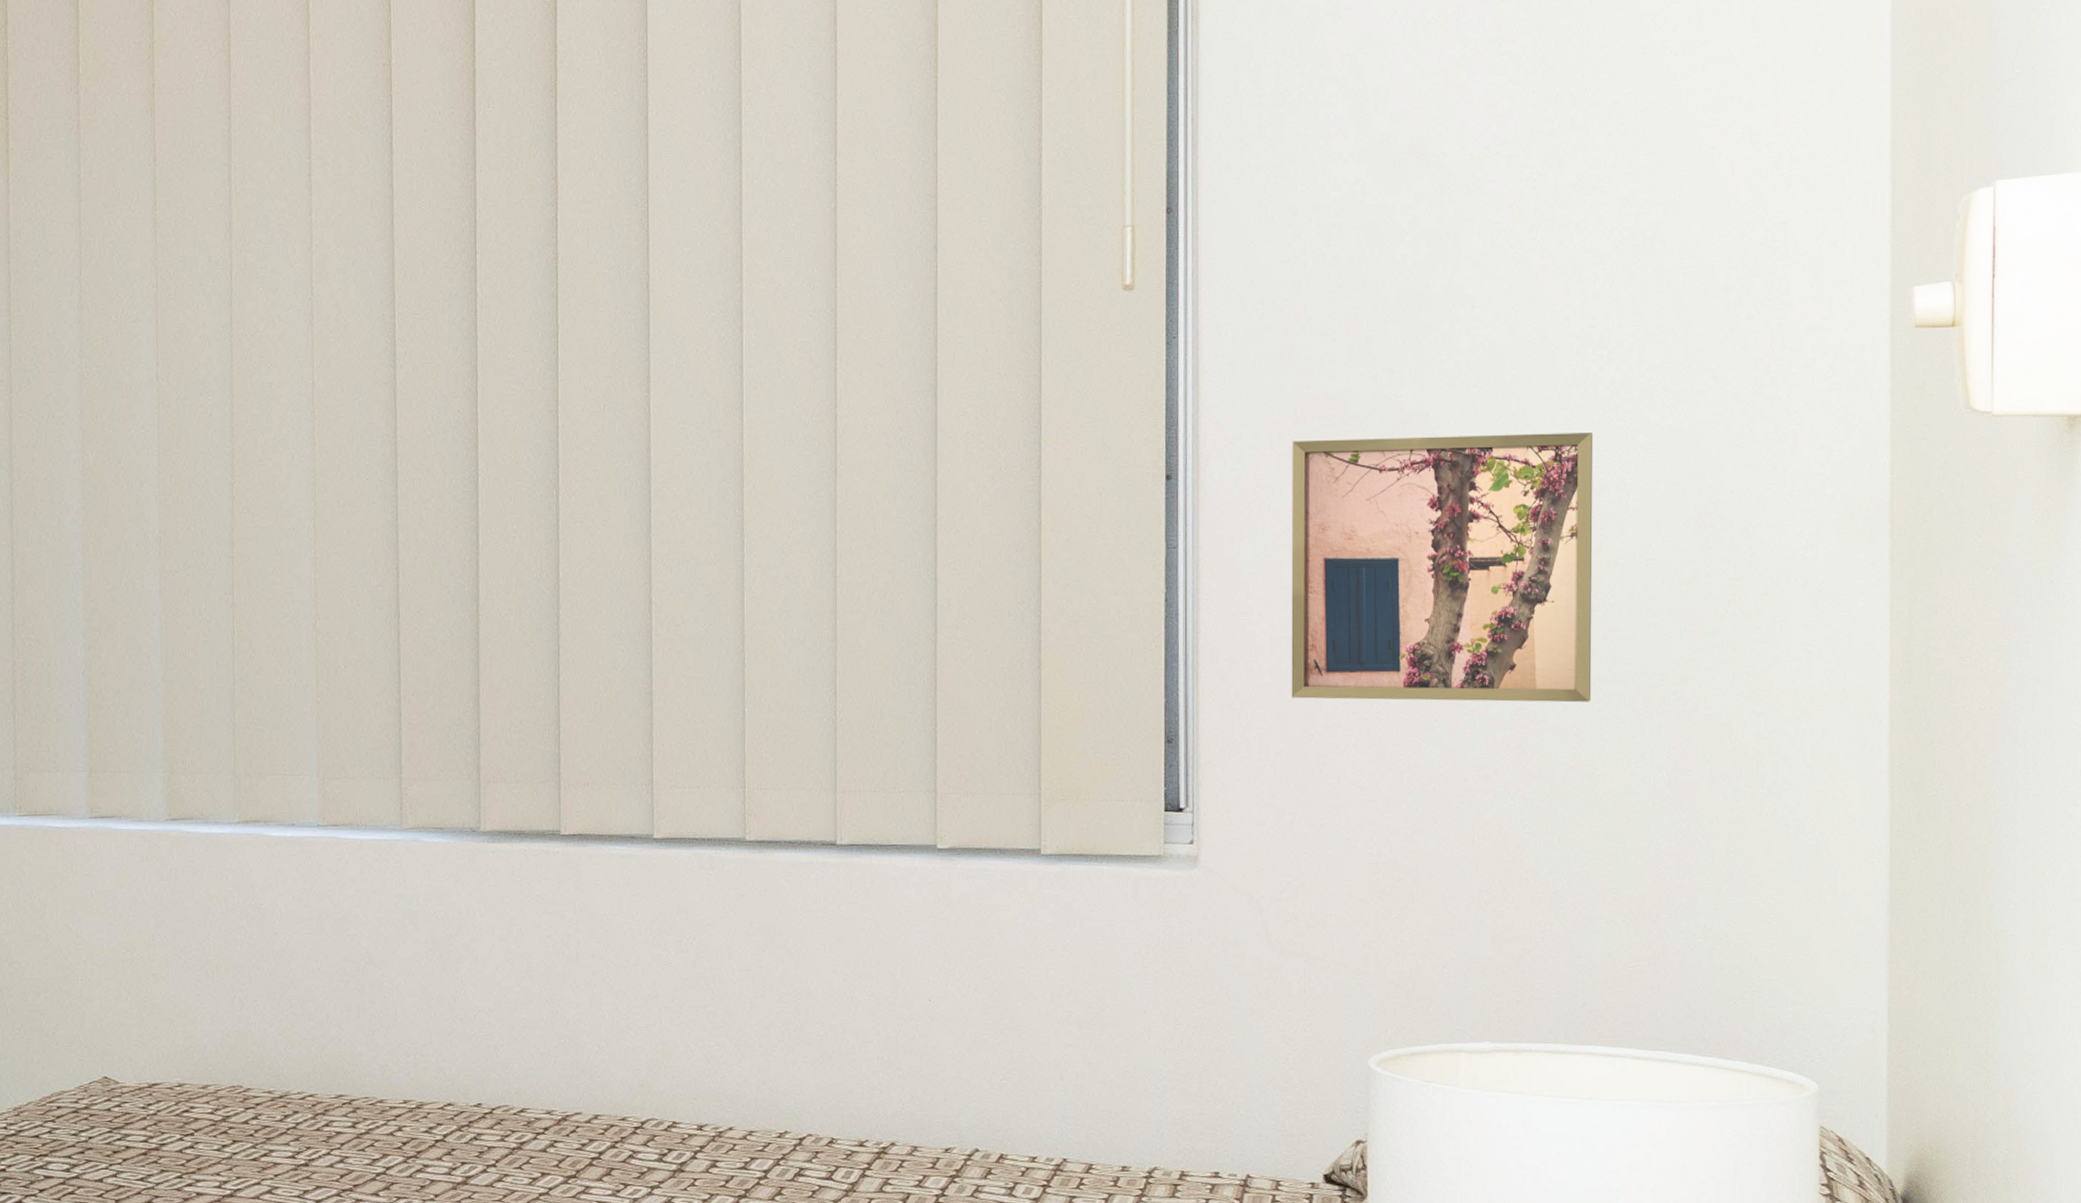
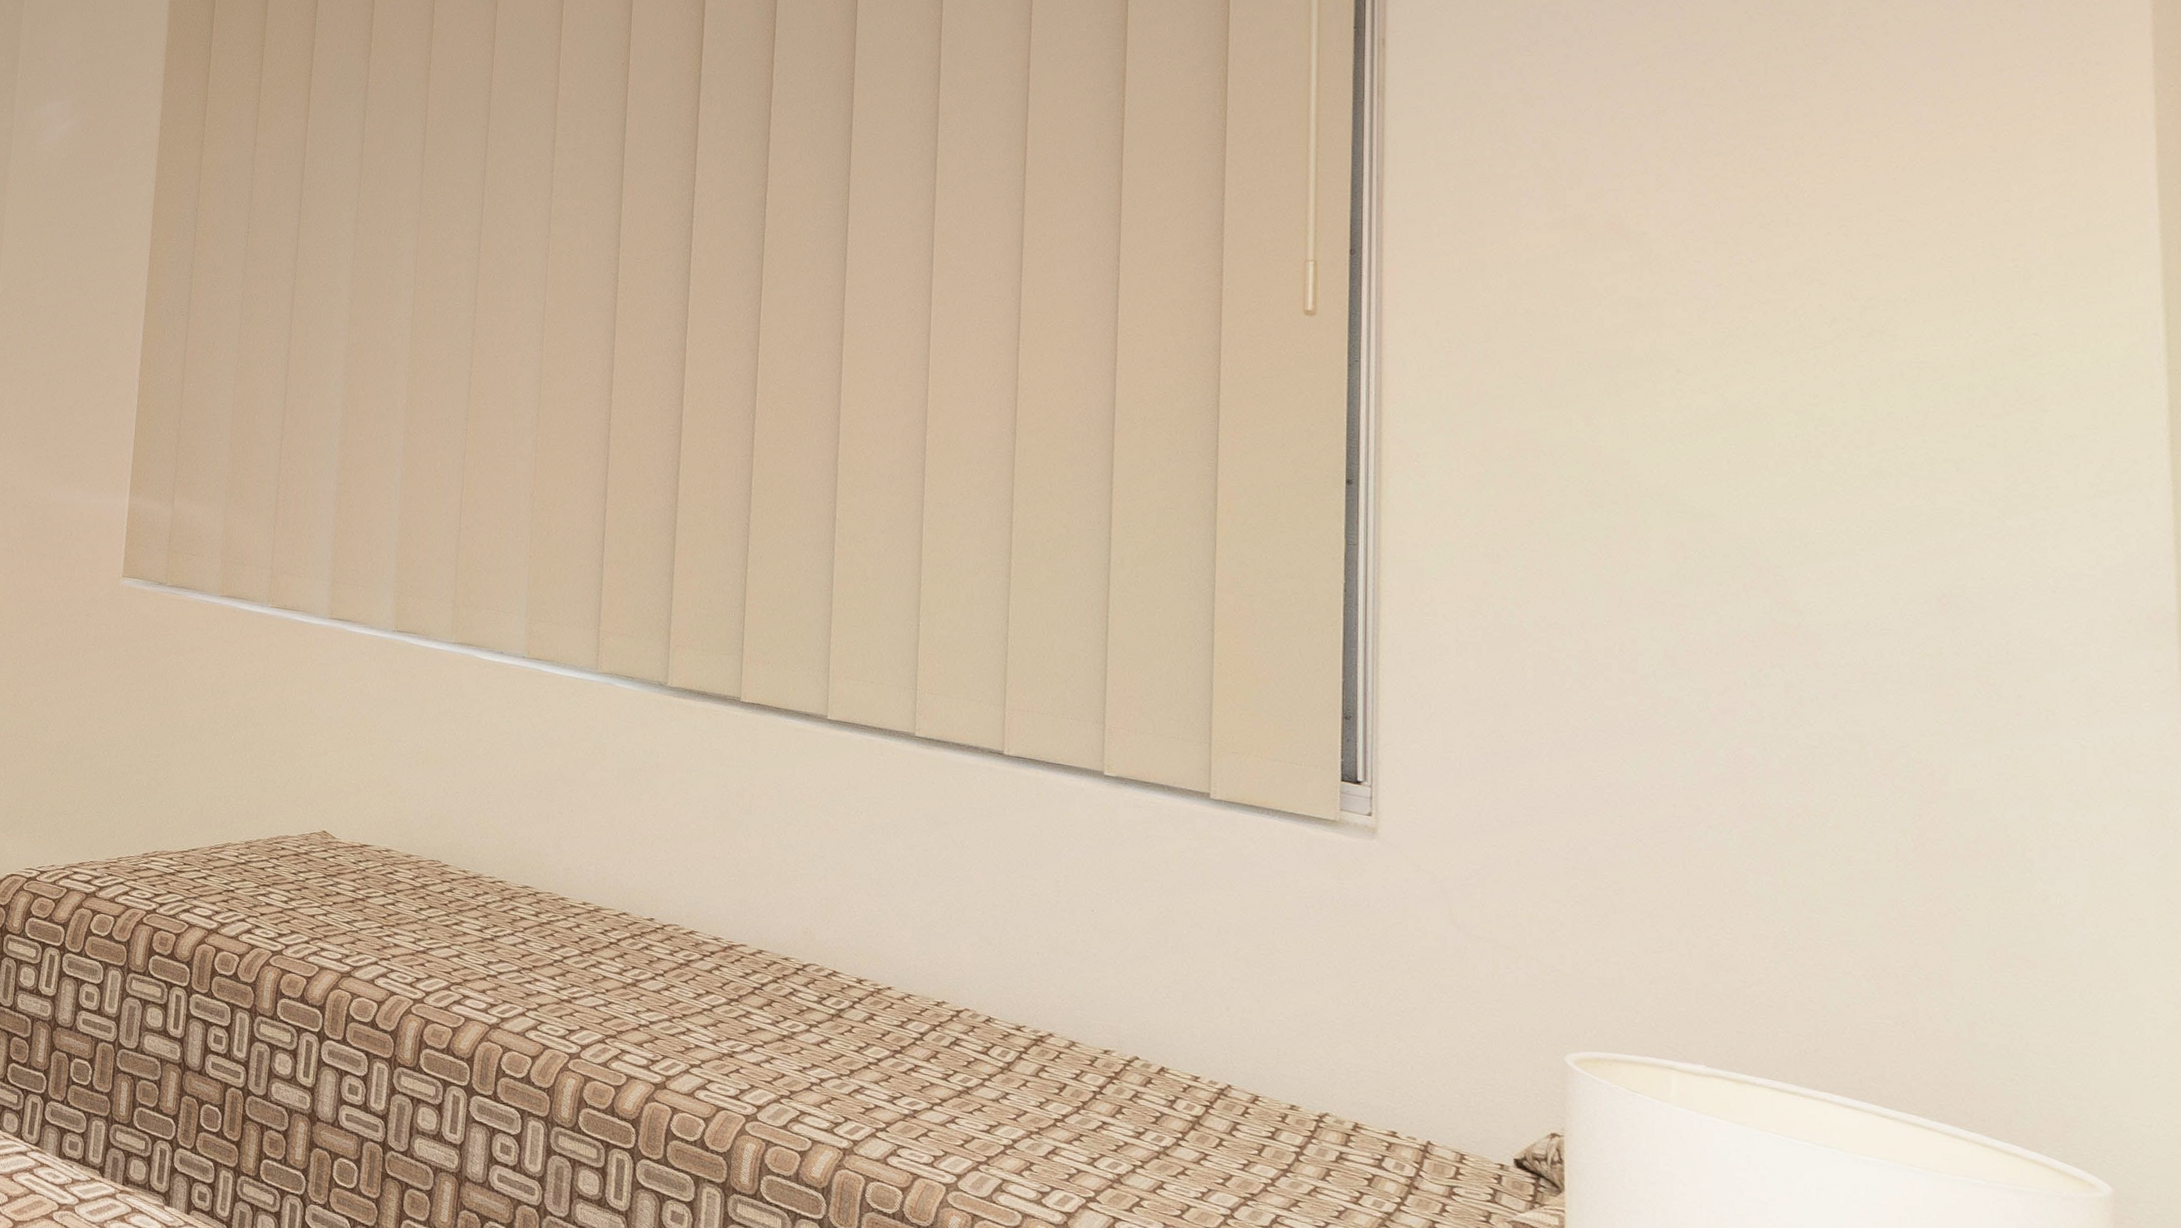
wall art: present [1291,433,1593,703] -> none [1478,467,1820,755]

